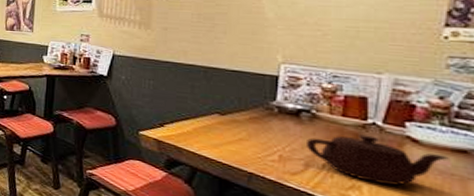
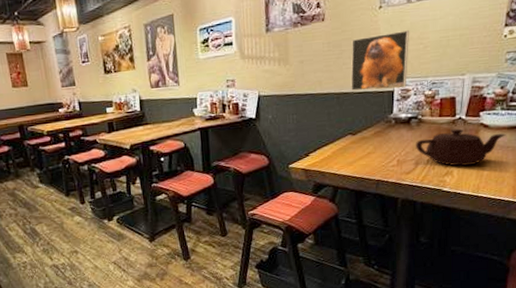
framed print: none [222,13,302,75] -> present [350,30,409,91]

